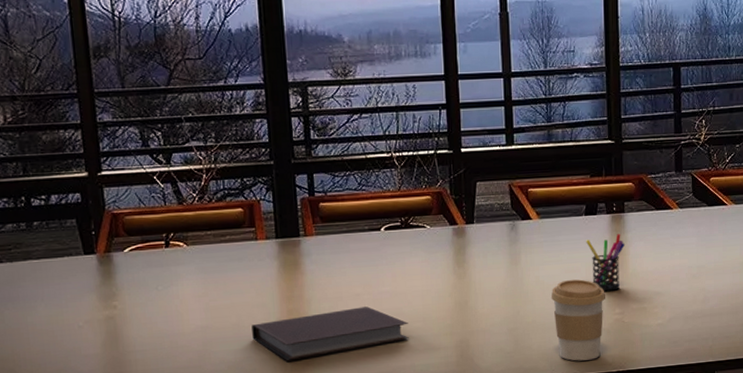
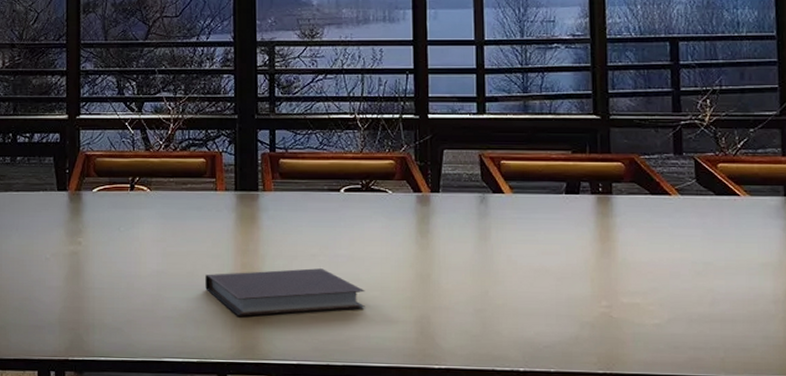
coffee cup: present [550,279,605,361] -> none [524,262,589,356]
pen holder: present [586,234,625,291] -> none [566,217,613,280]

